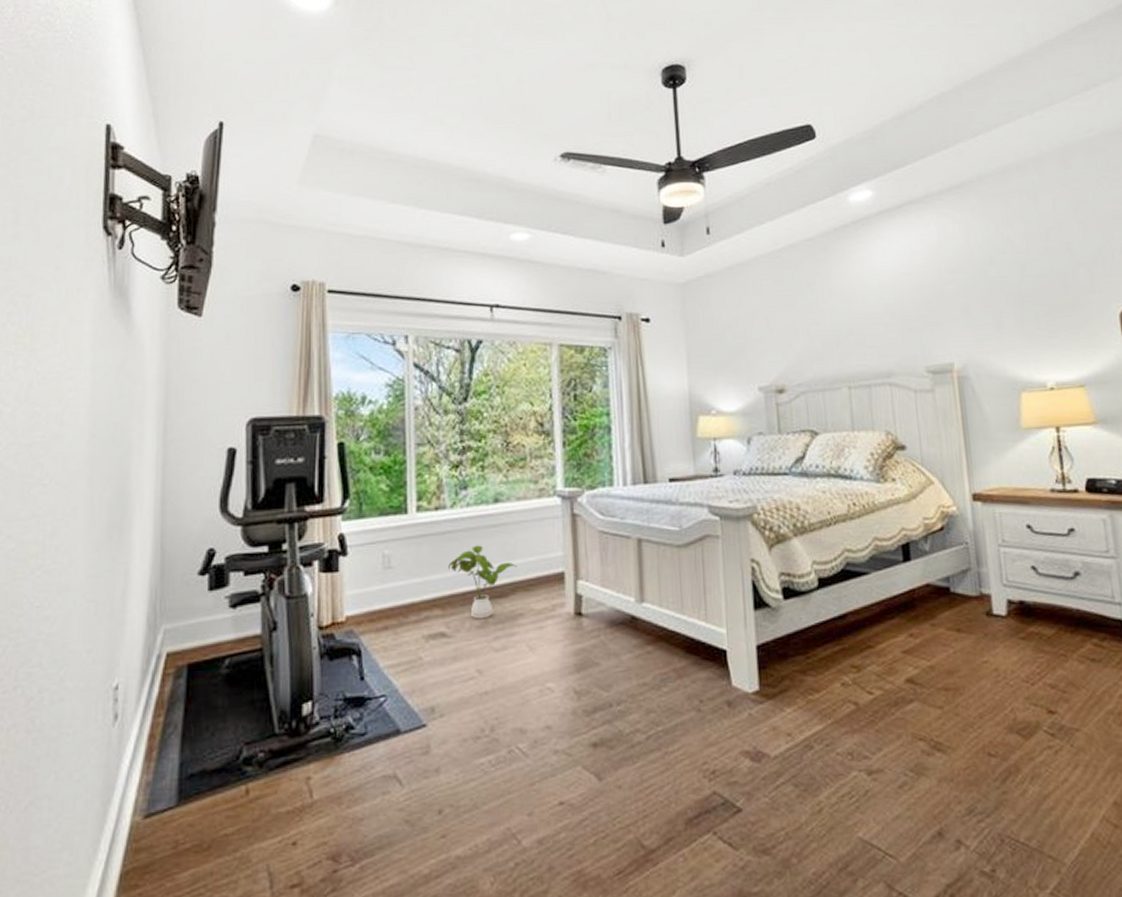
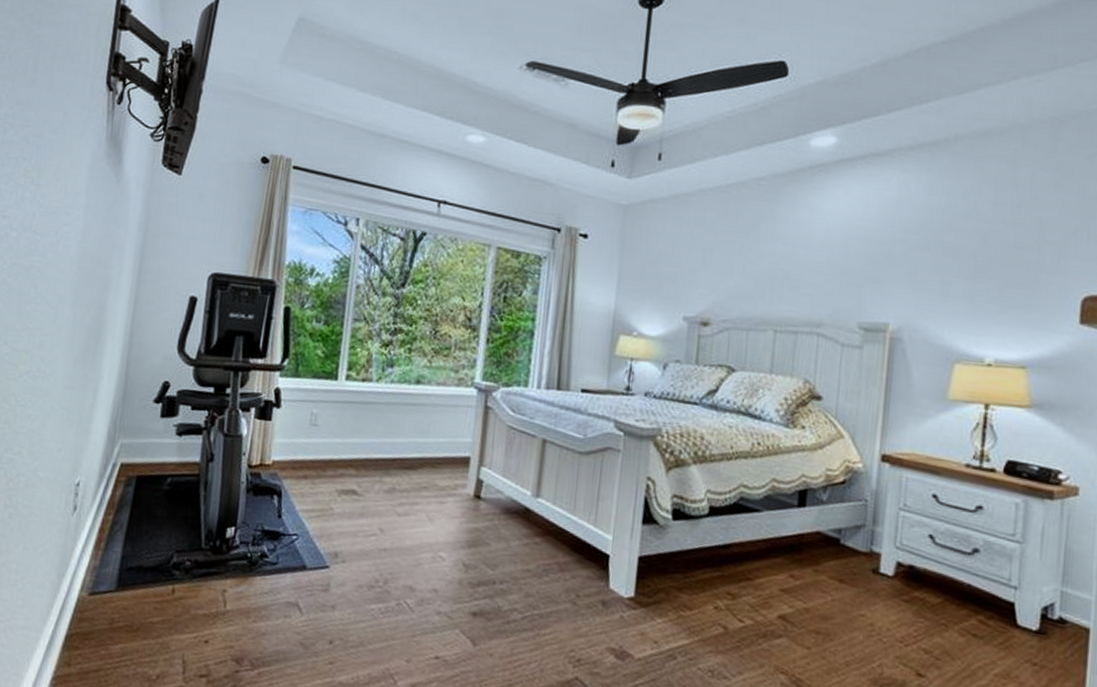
house plant: present [448,545,518,620] -> none [367,419,429,486]

